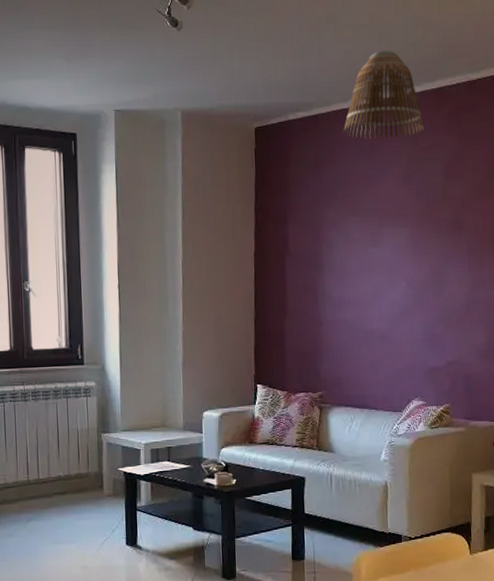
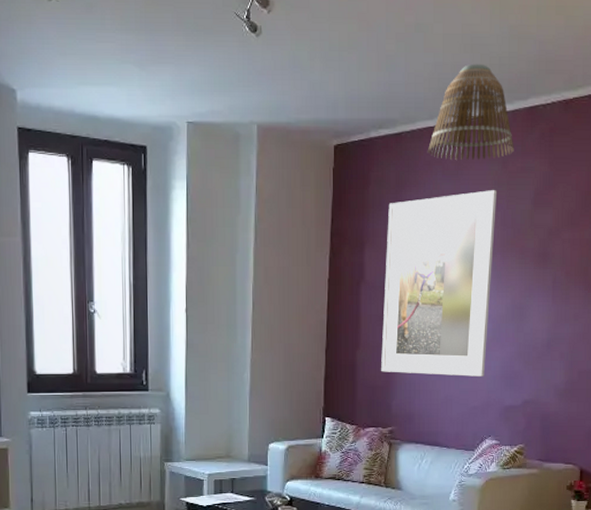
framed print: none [308,165,411,341] -> present [381,190,498,376]

